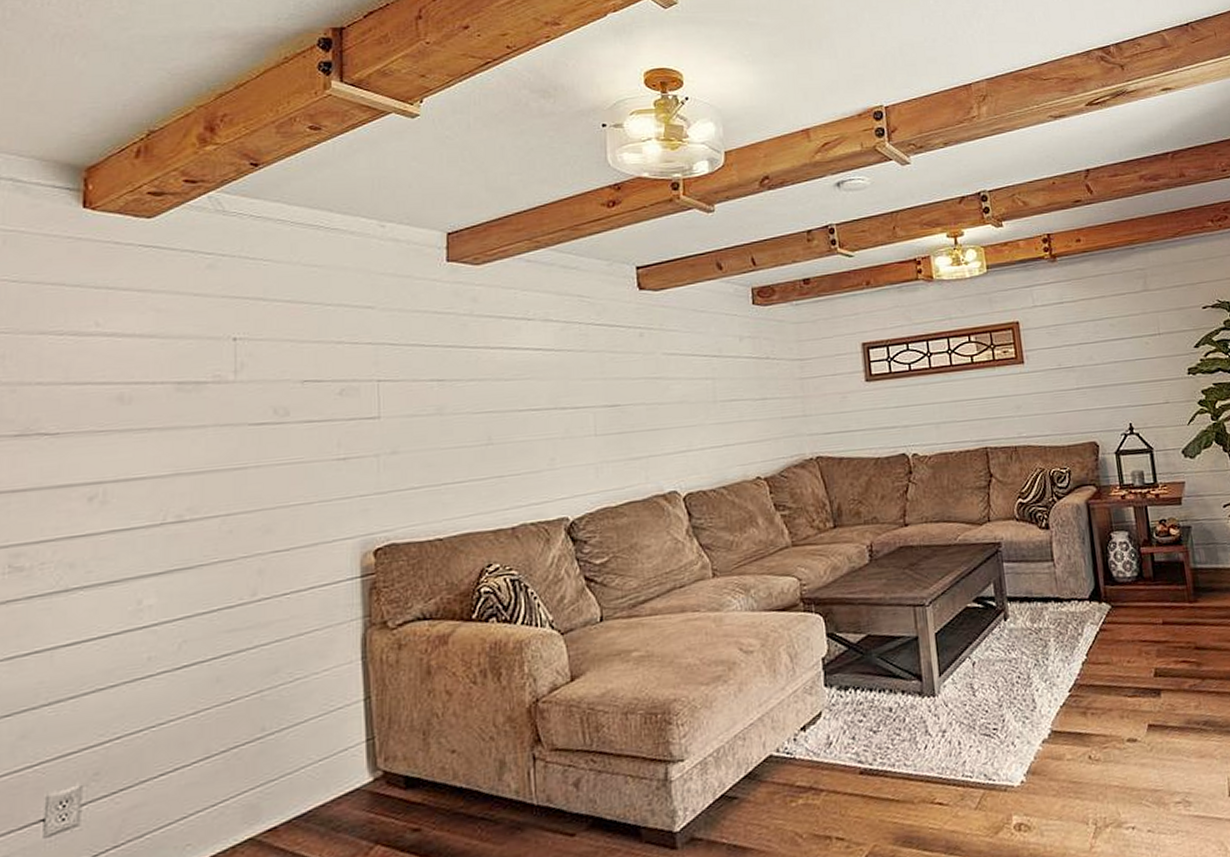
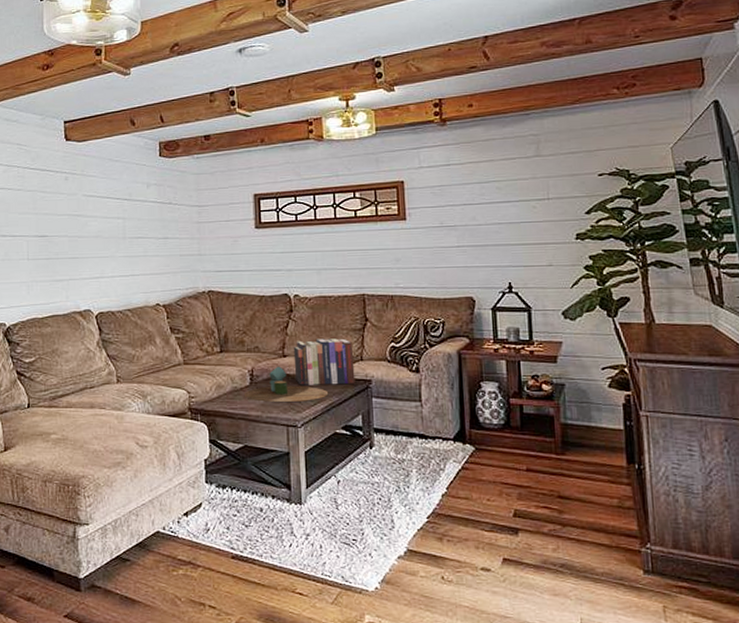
decorative tray: none [863,537,957,581] -> present [244,366,329,403]
books: none [915,498,984,557] -> present [293,338,355,385]

